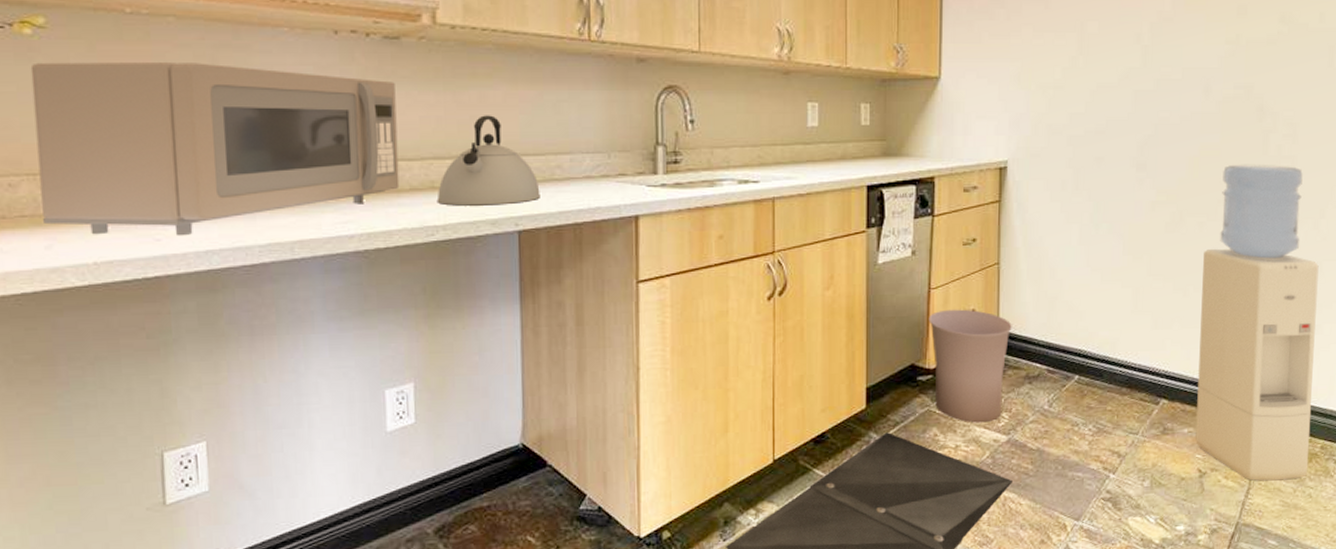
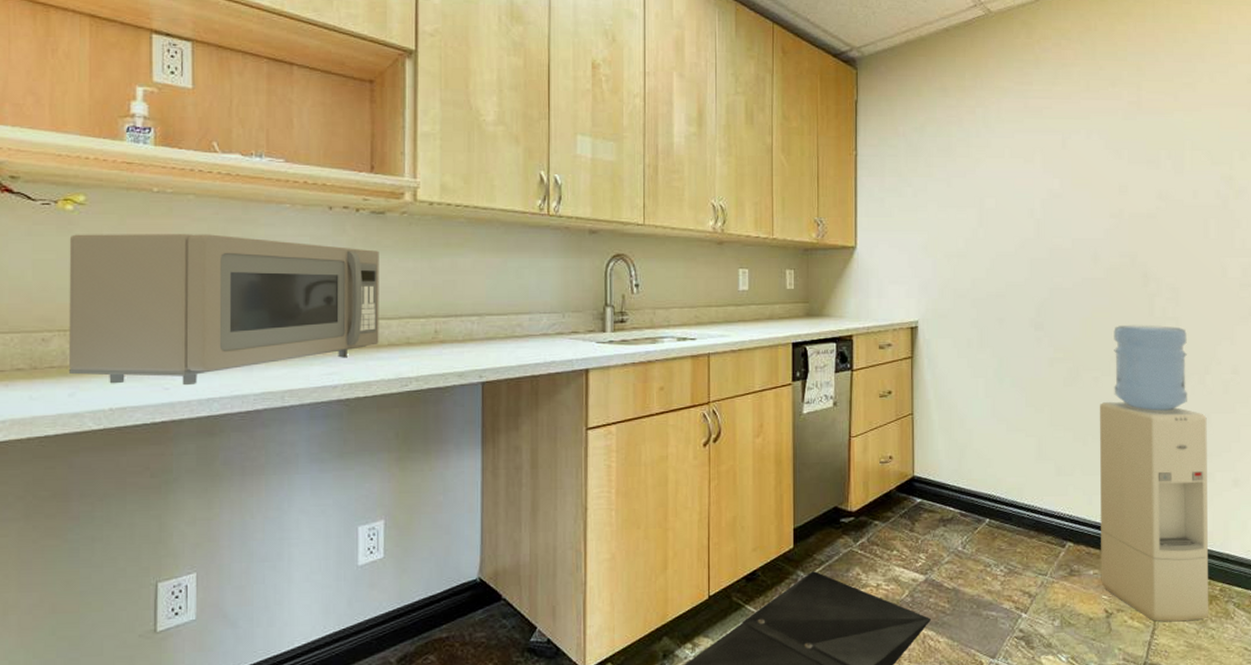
kettle: present [436,115,540,206] -> none [411,280,502,360]
waste bin: present [928,309,1012,423] -> none [850,456,926,563]

